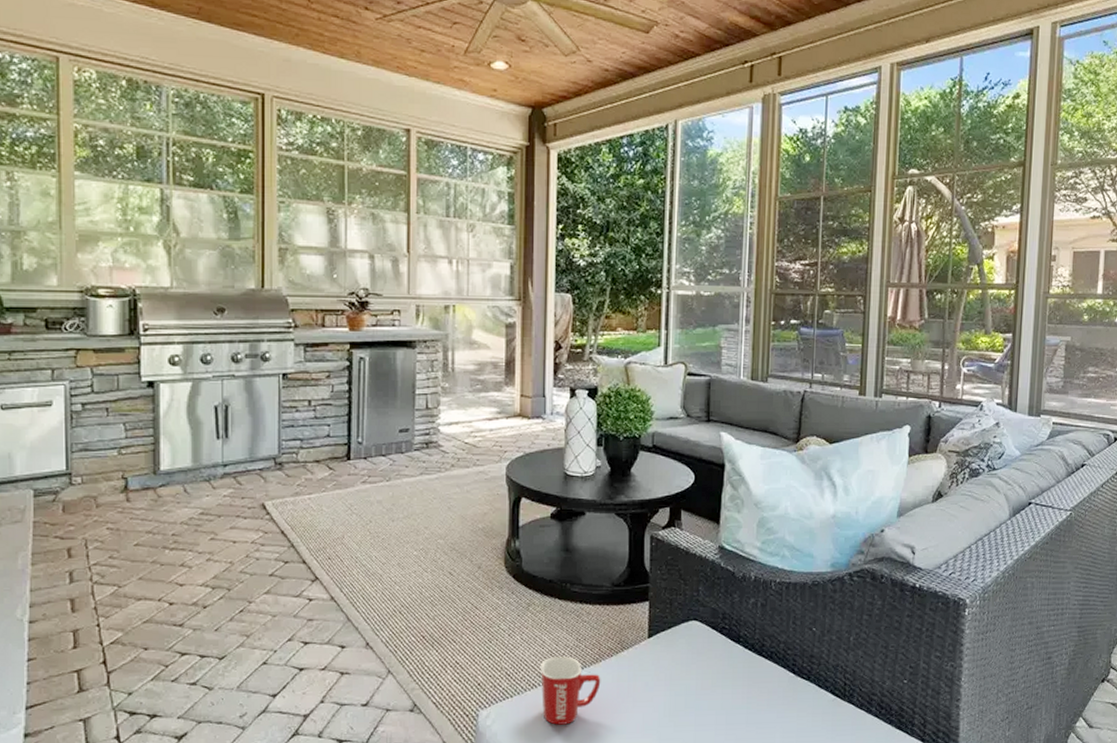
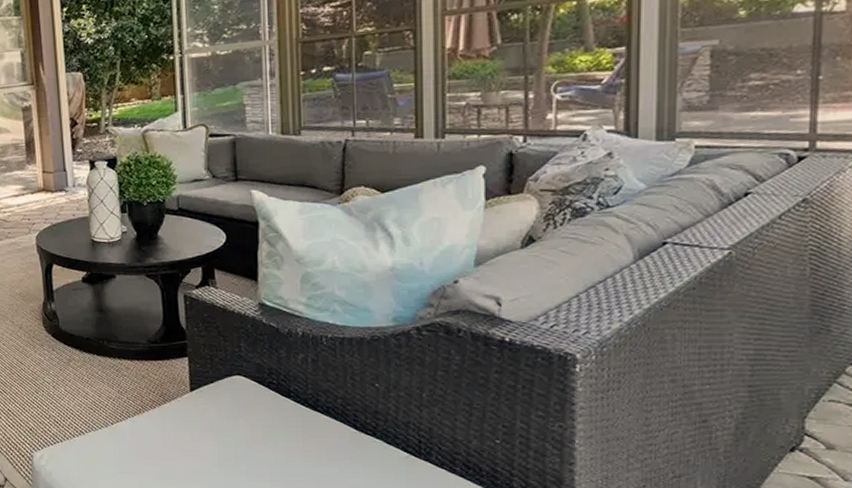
mug: present [540,656,601,725] -> none [86,407,146,468]

